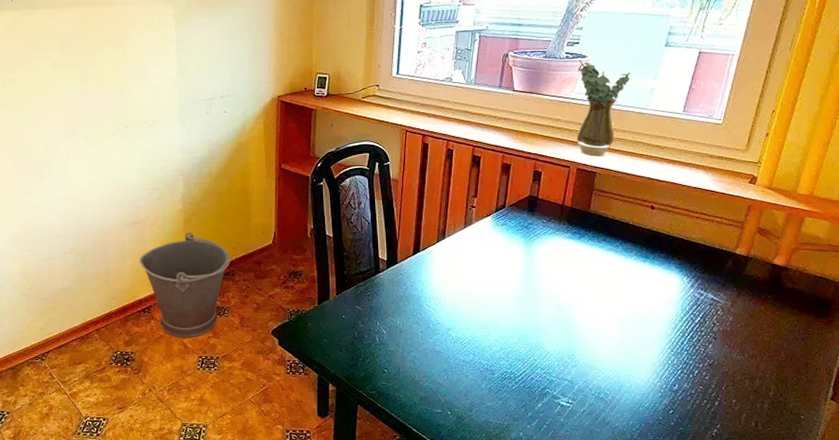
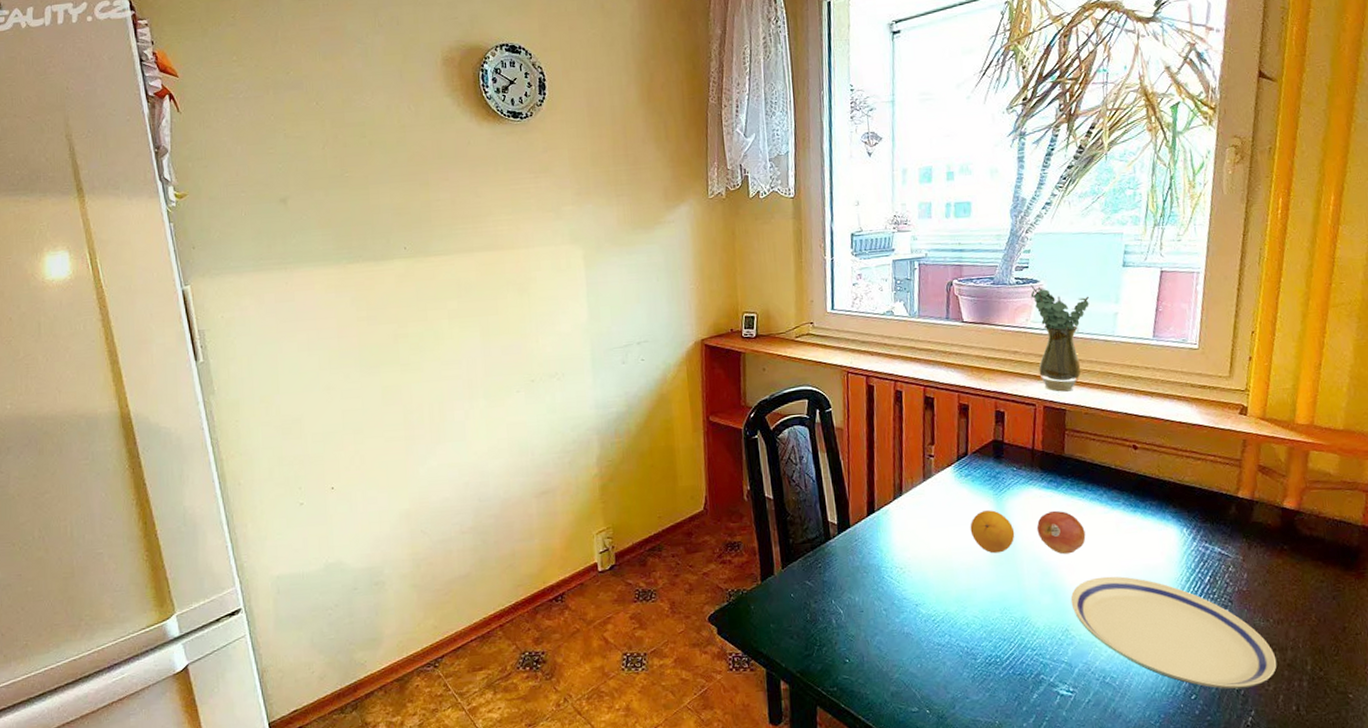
bucket: present [139,232,231,339] -> none [549,501,656,632]
fruit: none [500,255,539,291] -> present [970,510,1015,554]
fruit: none [558,257,599,294] -> present [1036,510,1086,555]
plate: none [579,313,746,408] -> present [1070,576,1277,689]

